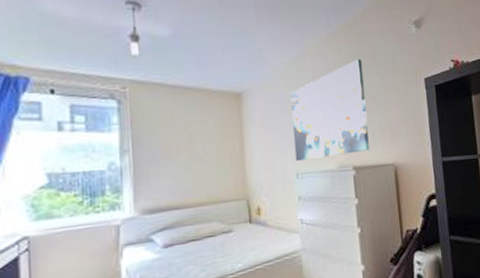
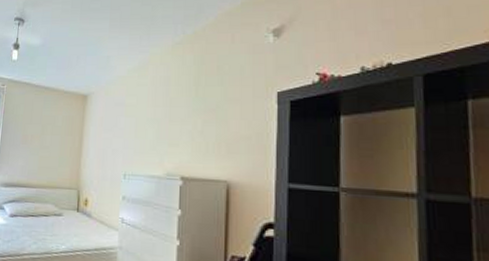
wall art: present [290,58,370,162] -> none [125,68,206,163]

